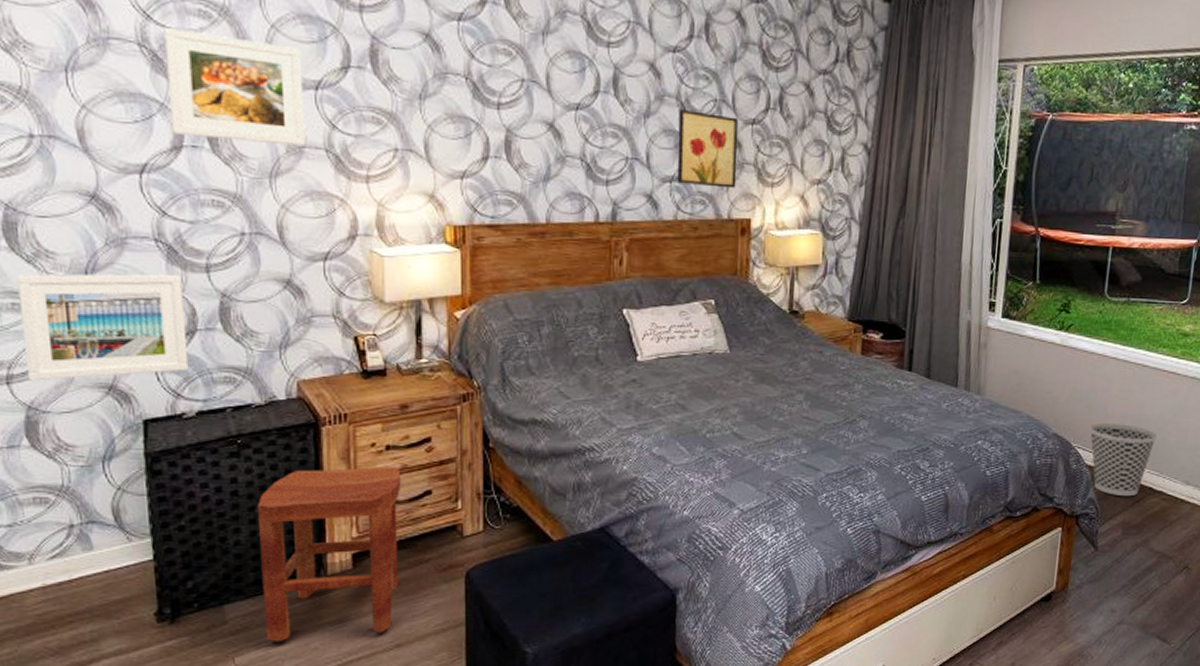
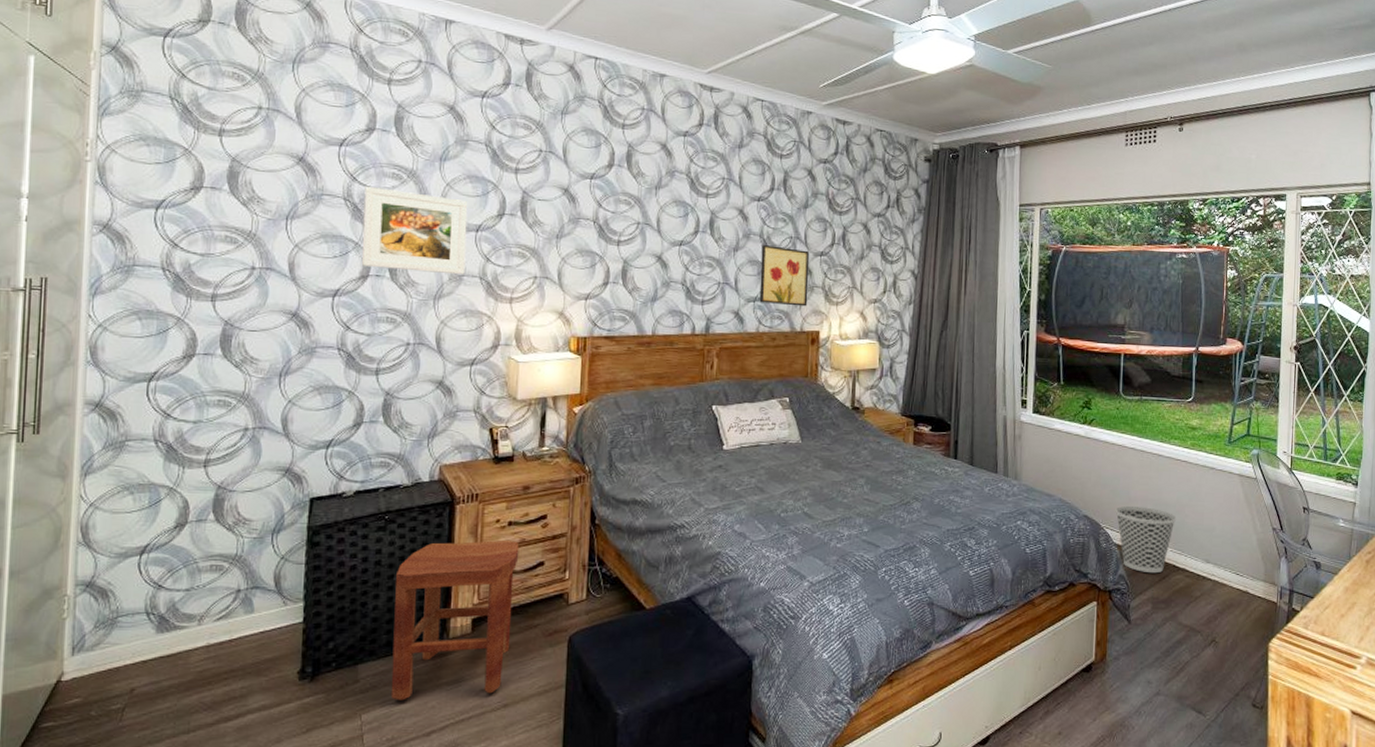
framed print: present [17,273,189,381] -> none [221,376,355,465]

